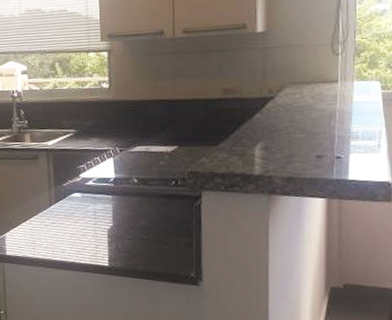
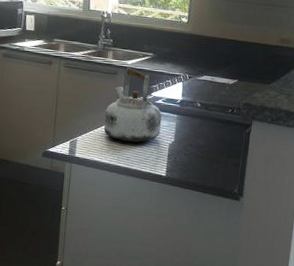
kettle: none [31,148,96,232] -> present [103,66,162,143]

